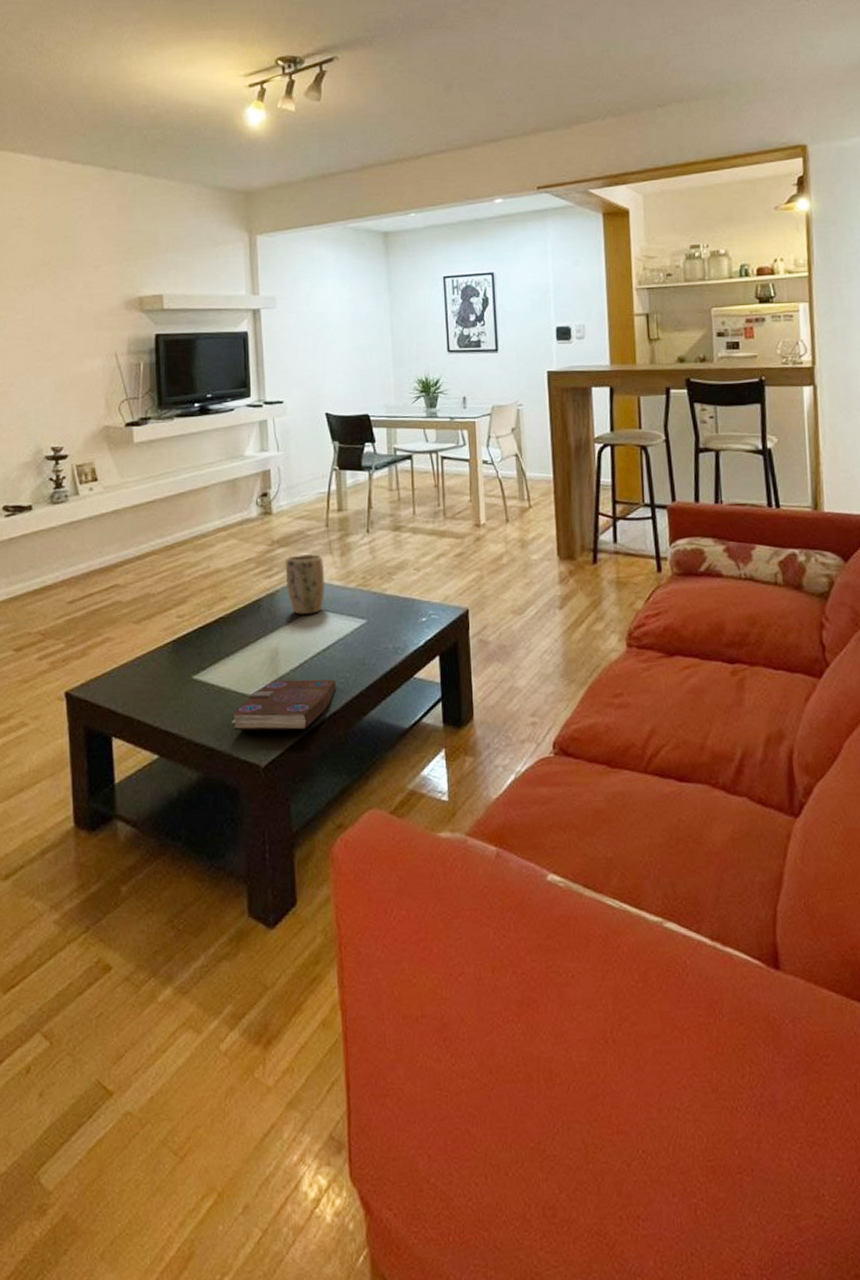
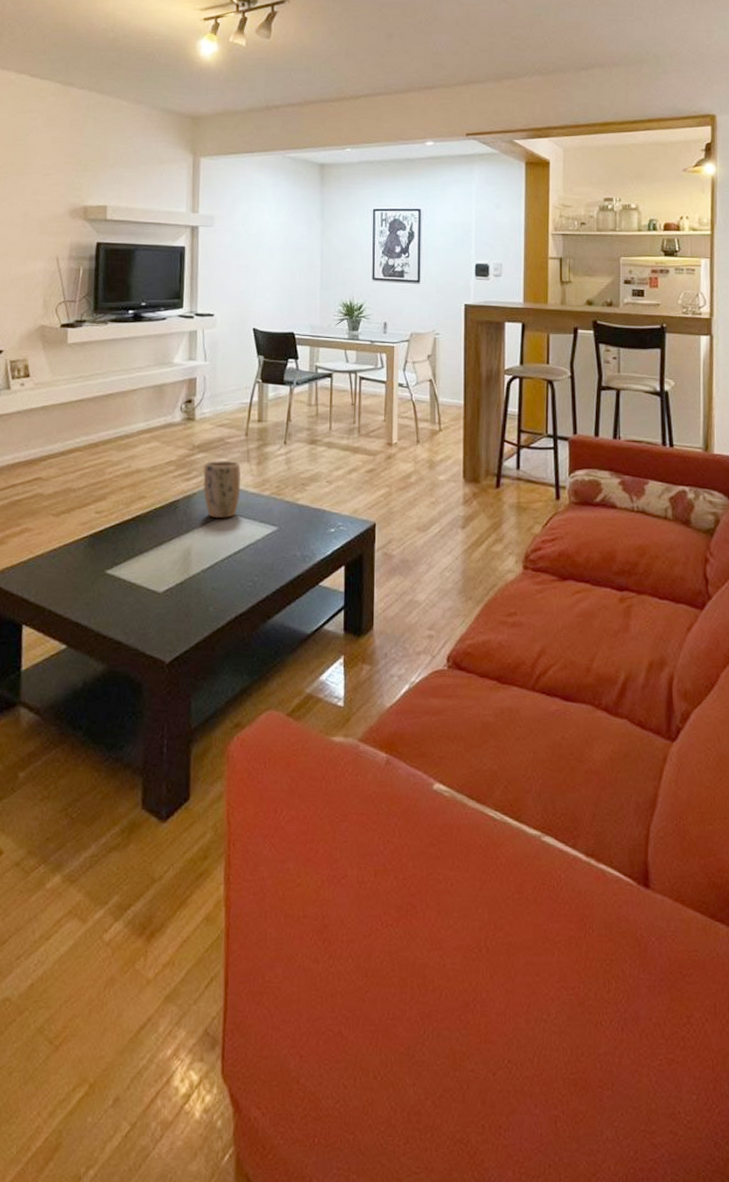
book: present [231,679,337,731] -> none [140,580,244,629]

